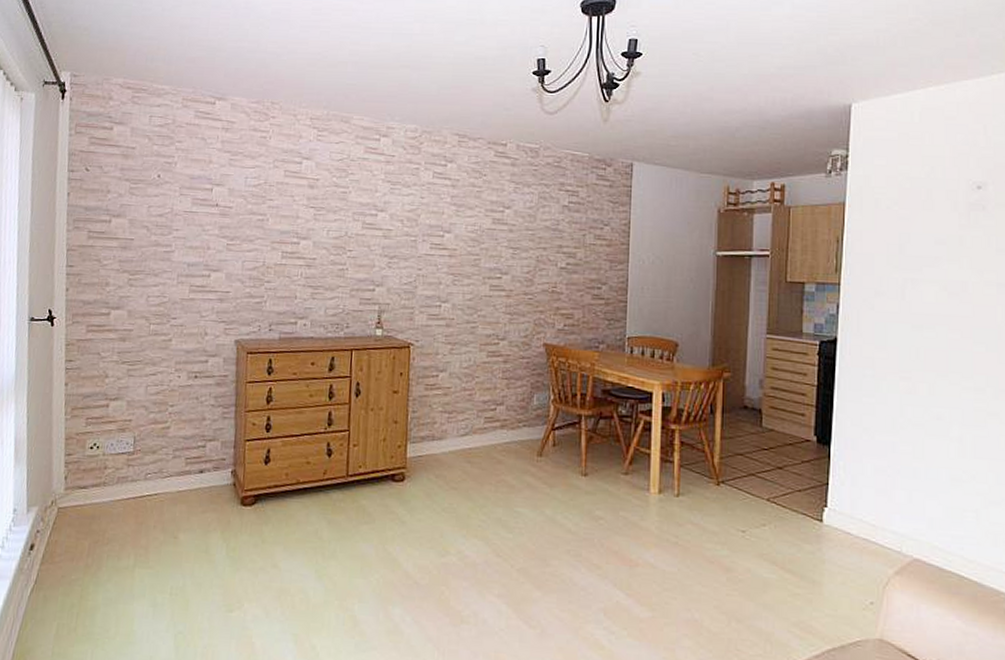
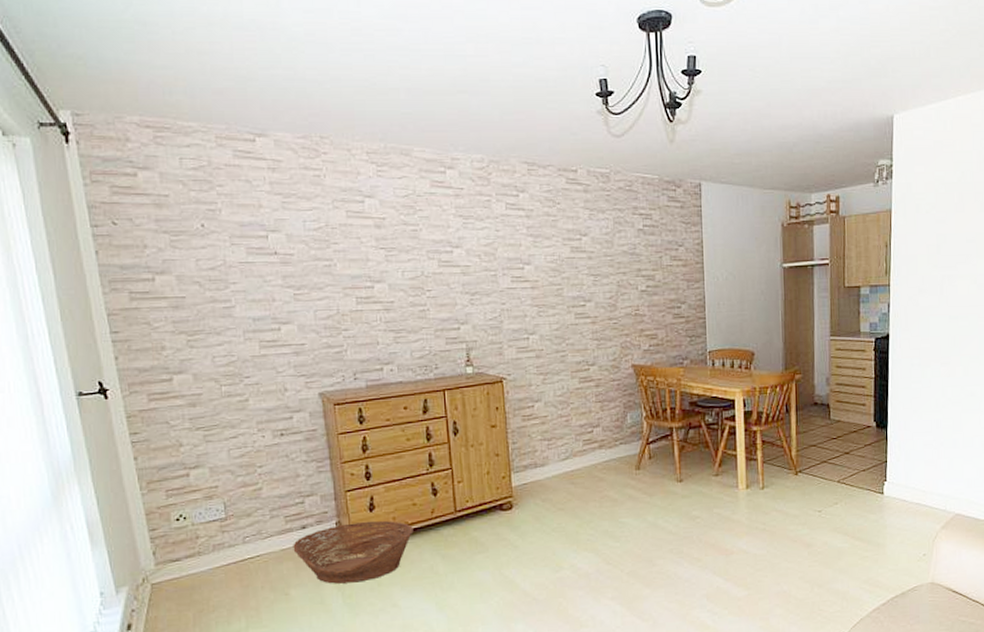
basket: none [188,473,304,536] -> present [293,521,414,584]

